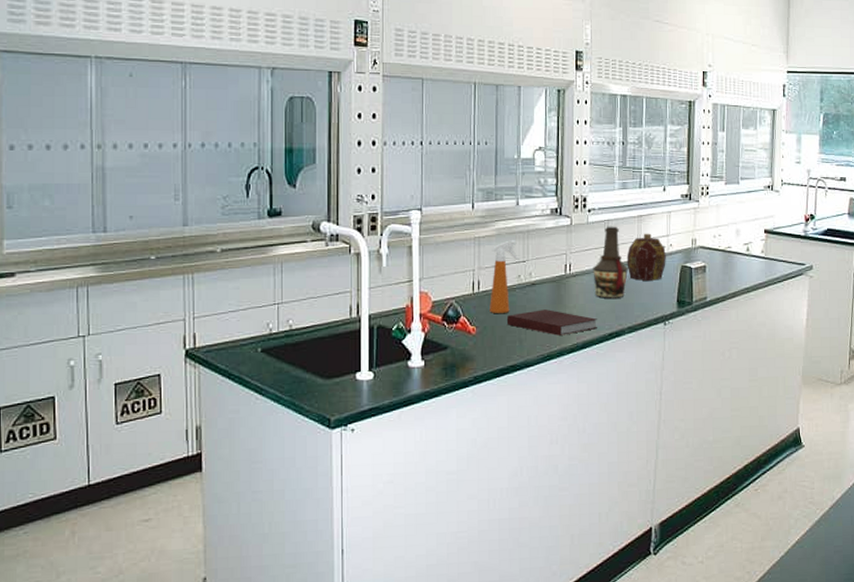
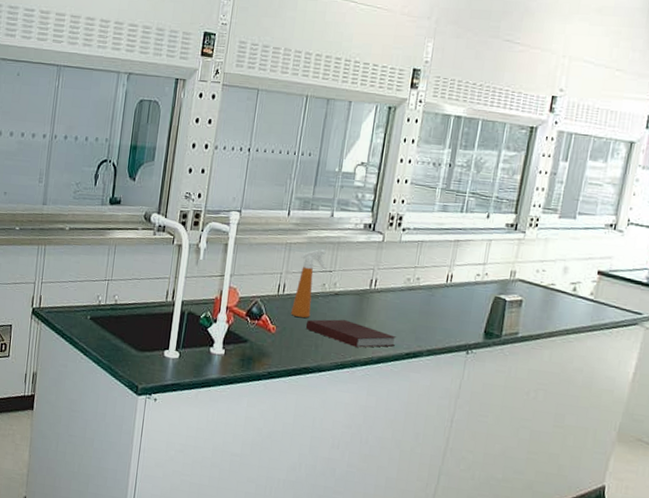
bottle: present [593,226,629,298] -> none [397,247,437,320]
flask: present [626,233,666,281] -> none [435,258,480,308]

